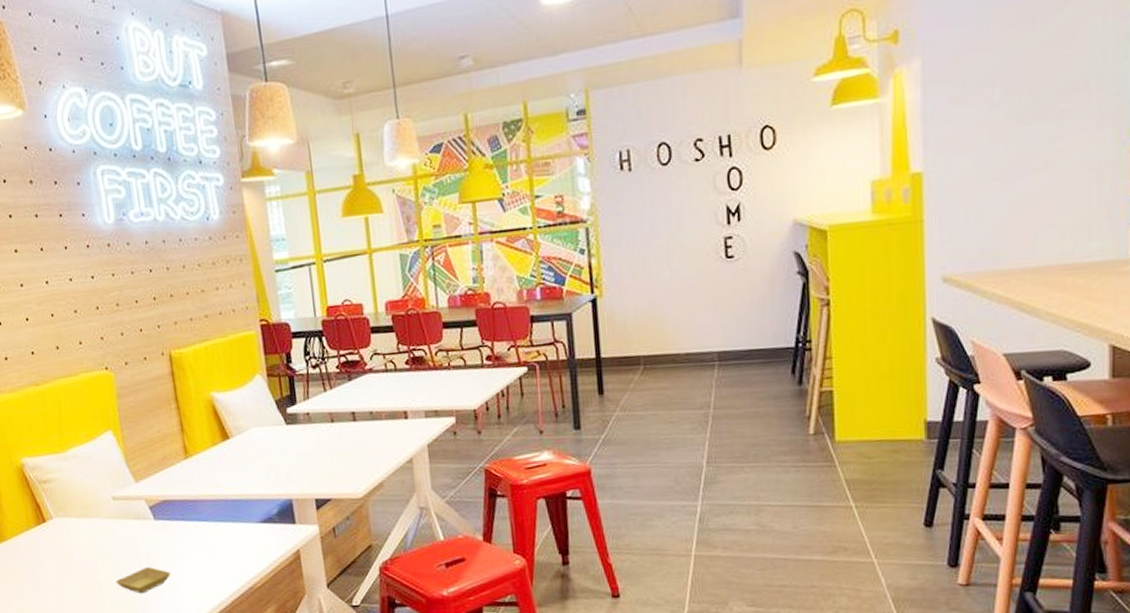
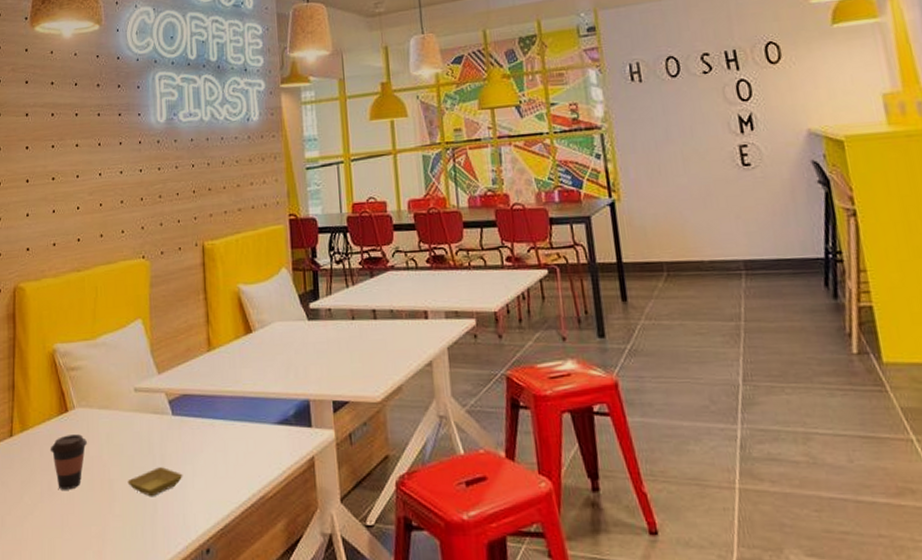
coffee cup: none [32,542,71,593] -> present [50,434,88,490]

